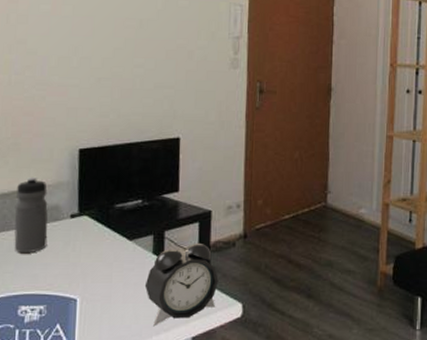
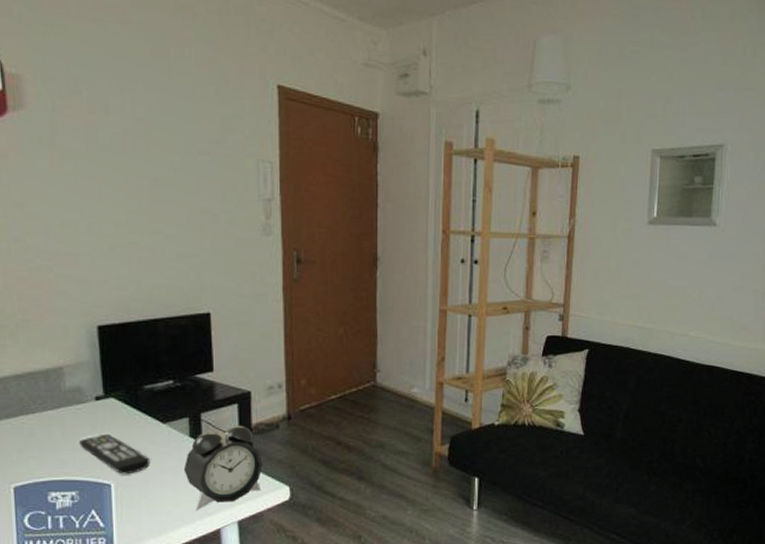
water bottle: present [14,176,48,254] -> none [31,356,73,438]
remote control: none [52,249,115,290] -> present [79,433,151,475]

